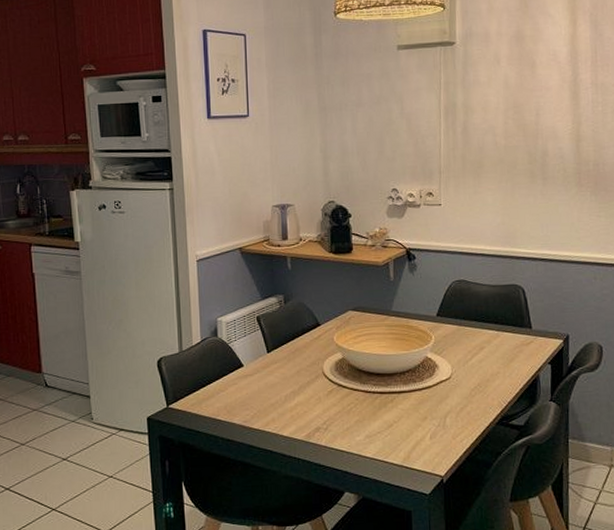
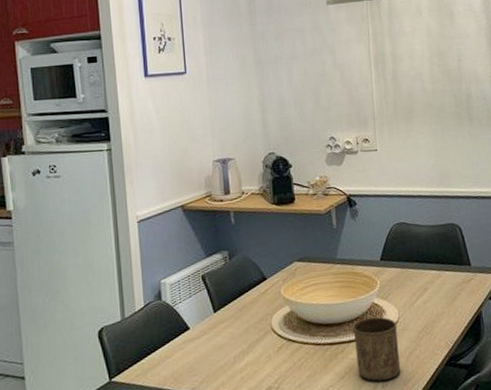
cup: none [403,371,451,433] -> present [352,317,401,381]

